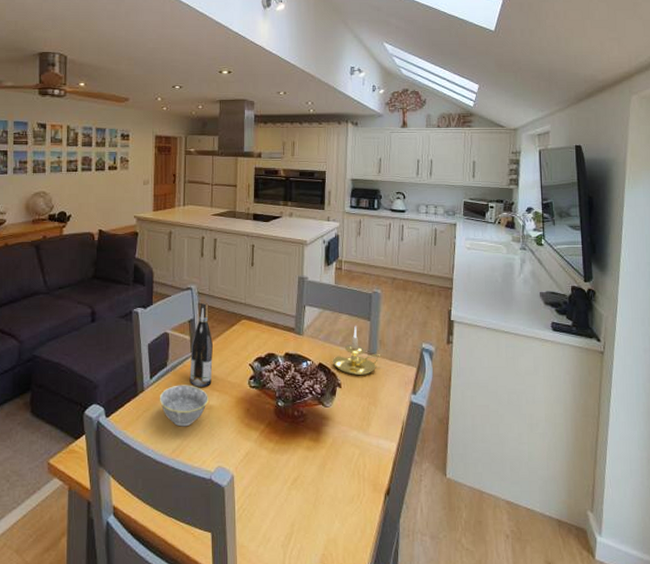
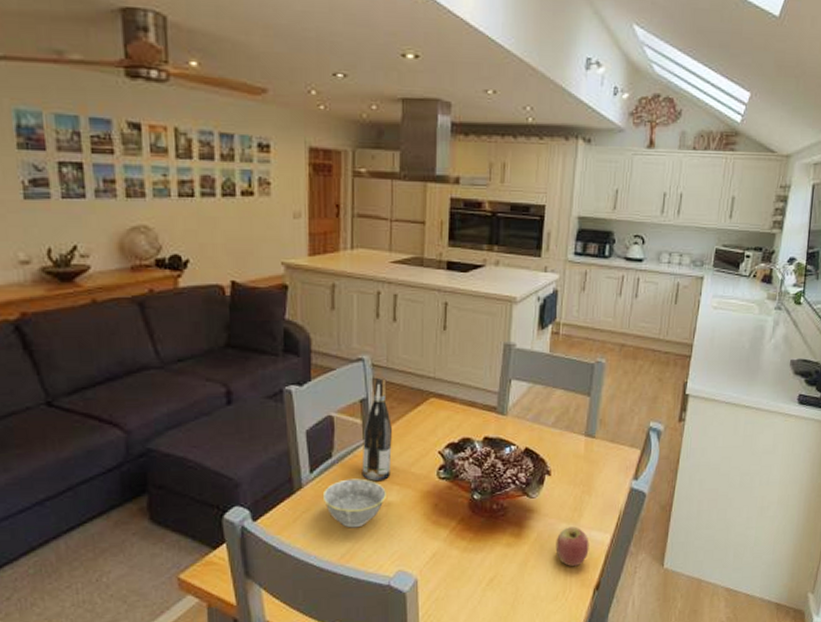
candle holder: present [332,326,381,376] -> none [541,403,601,461]
apple: none [349,434,378,472] -> present [555,527,589,567]

